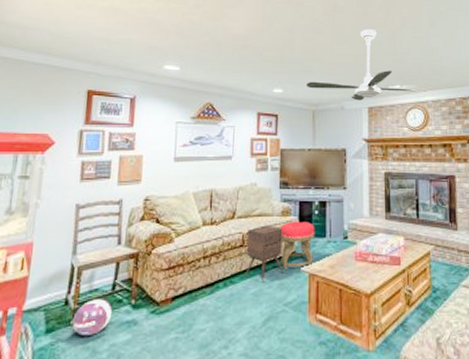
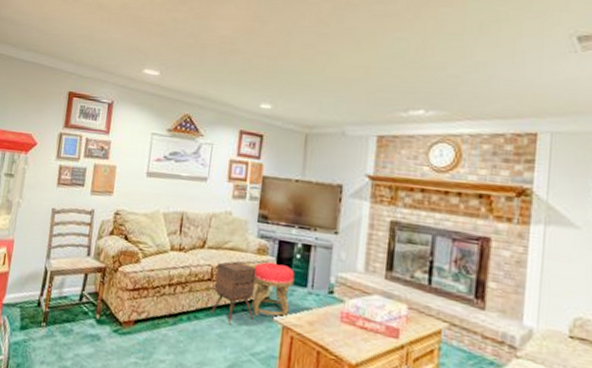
ball: present [72,299,113,336] -> none [42,306,79,341]
ceiling fan: present [307,28,427,101] -> none [301,33,464,127]

